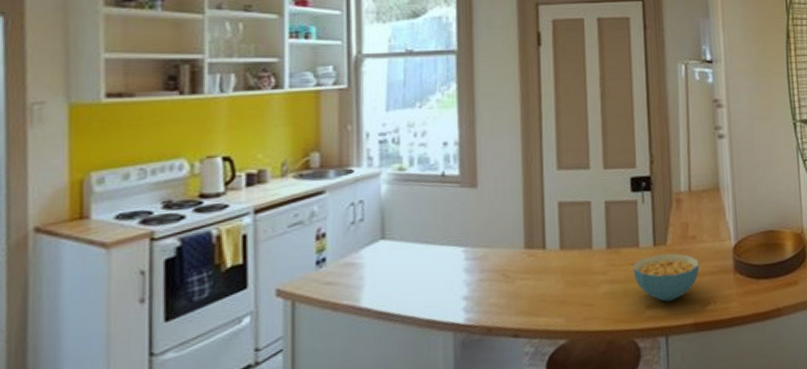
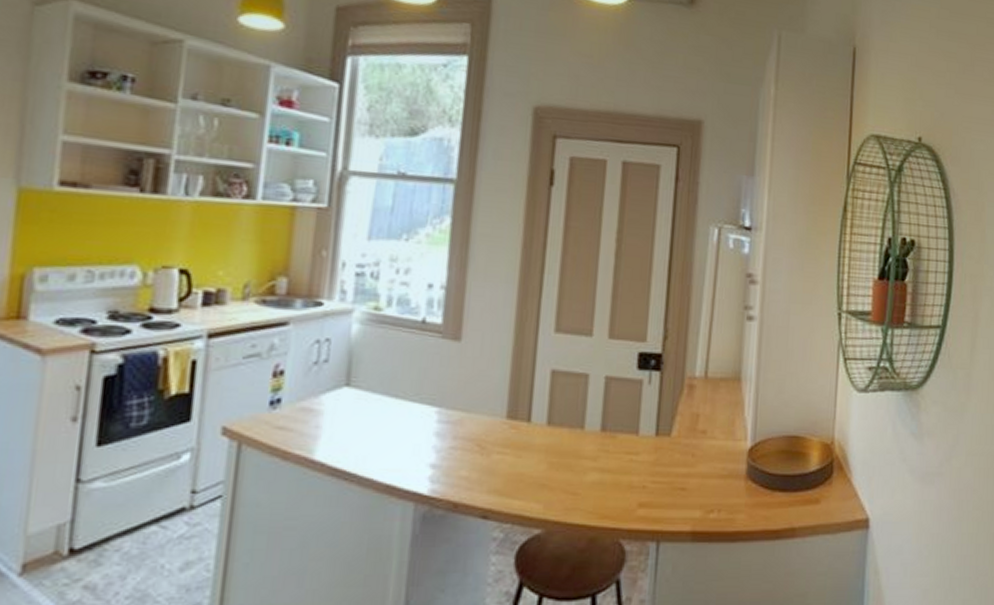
cereal bowl: present [633,253,700,302] -> none [628,446,707,502]

